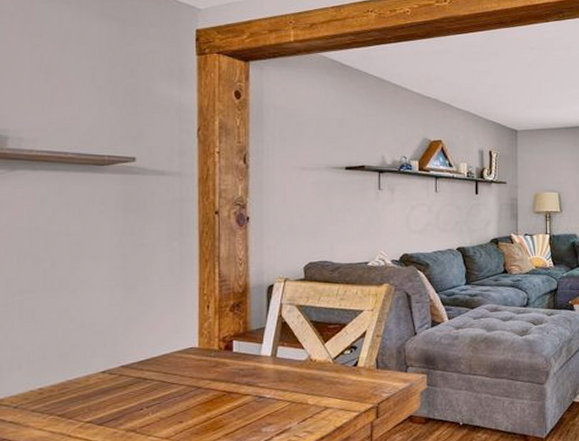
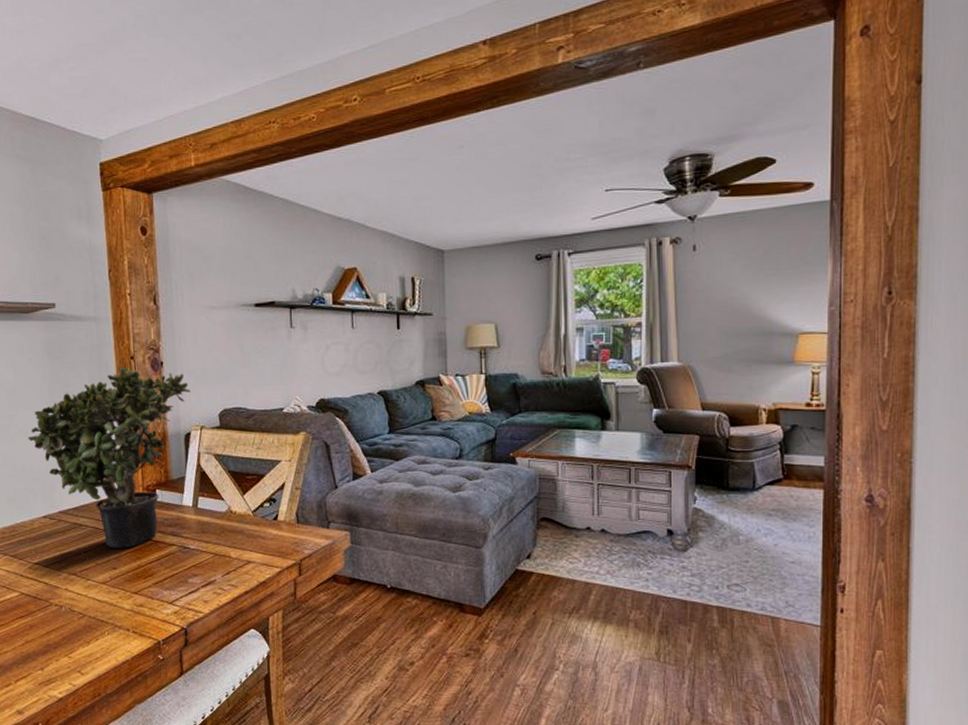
potted plant: none [91,221,276,402] -> present [28,366,191,548]

